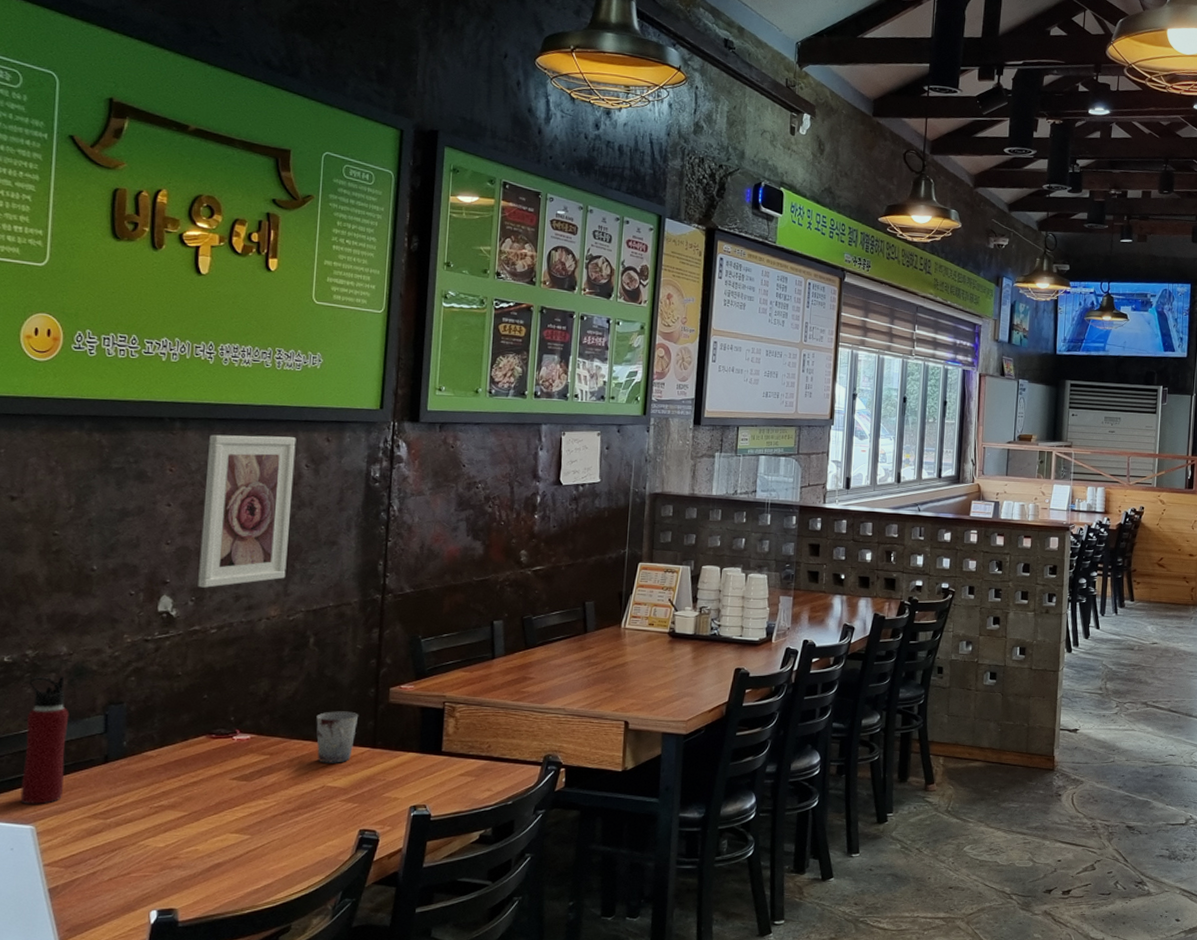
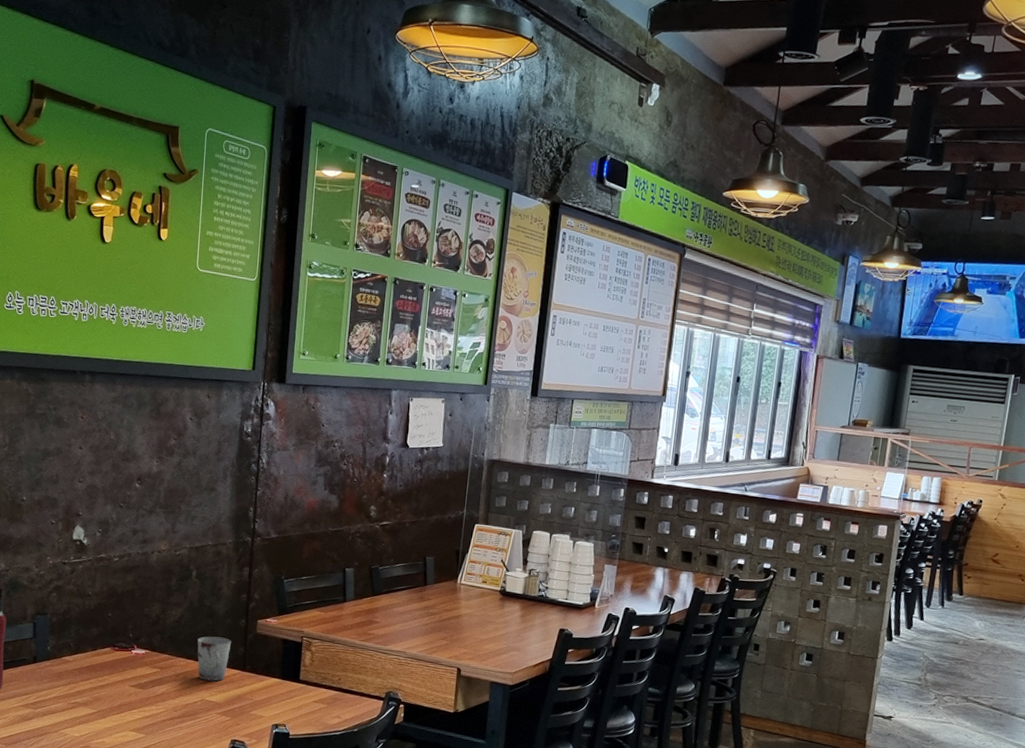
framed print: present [198,434,296,588] -> none [104,387,183,522]

